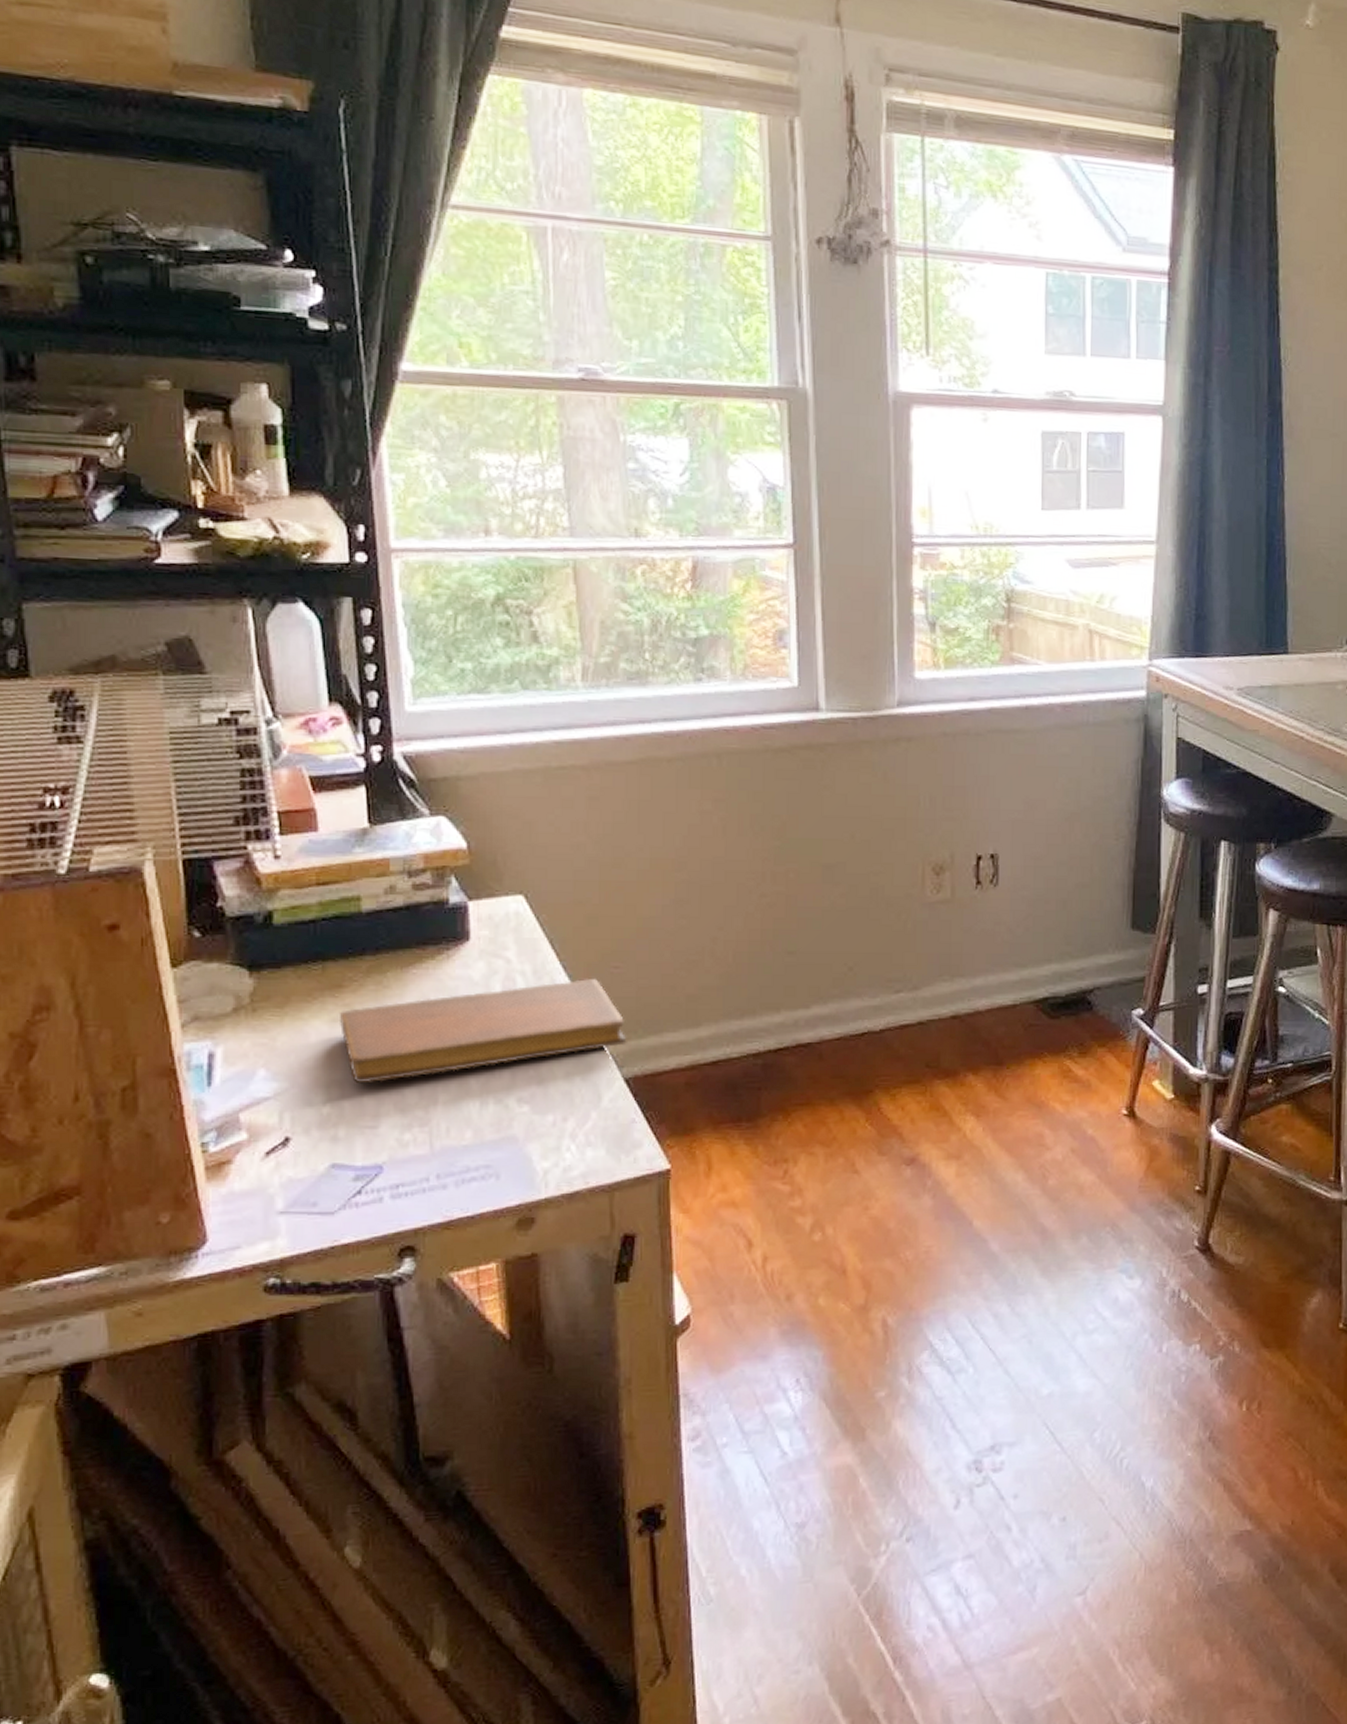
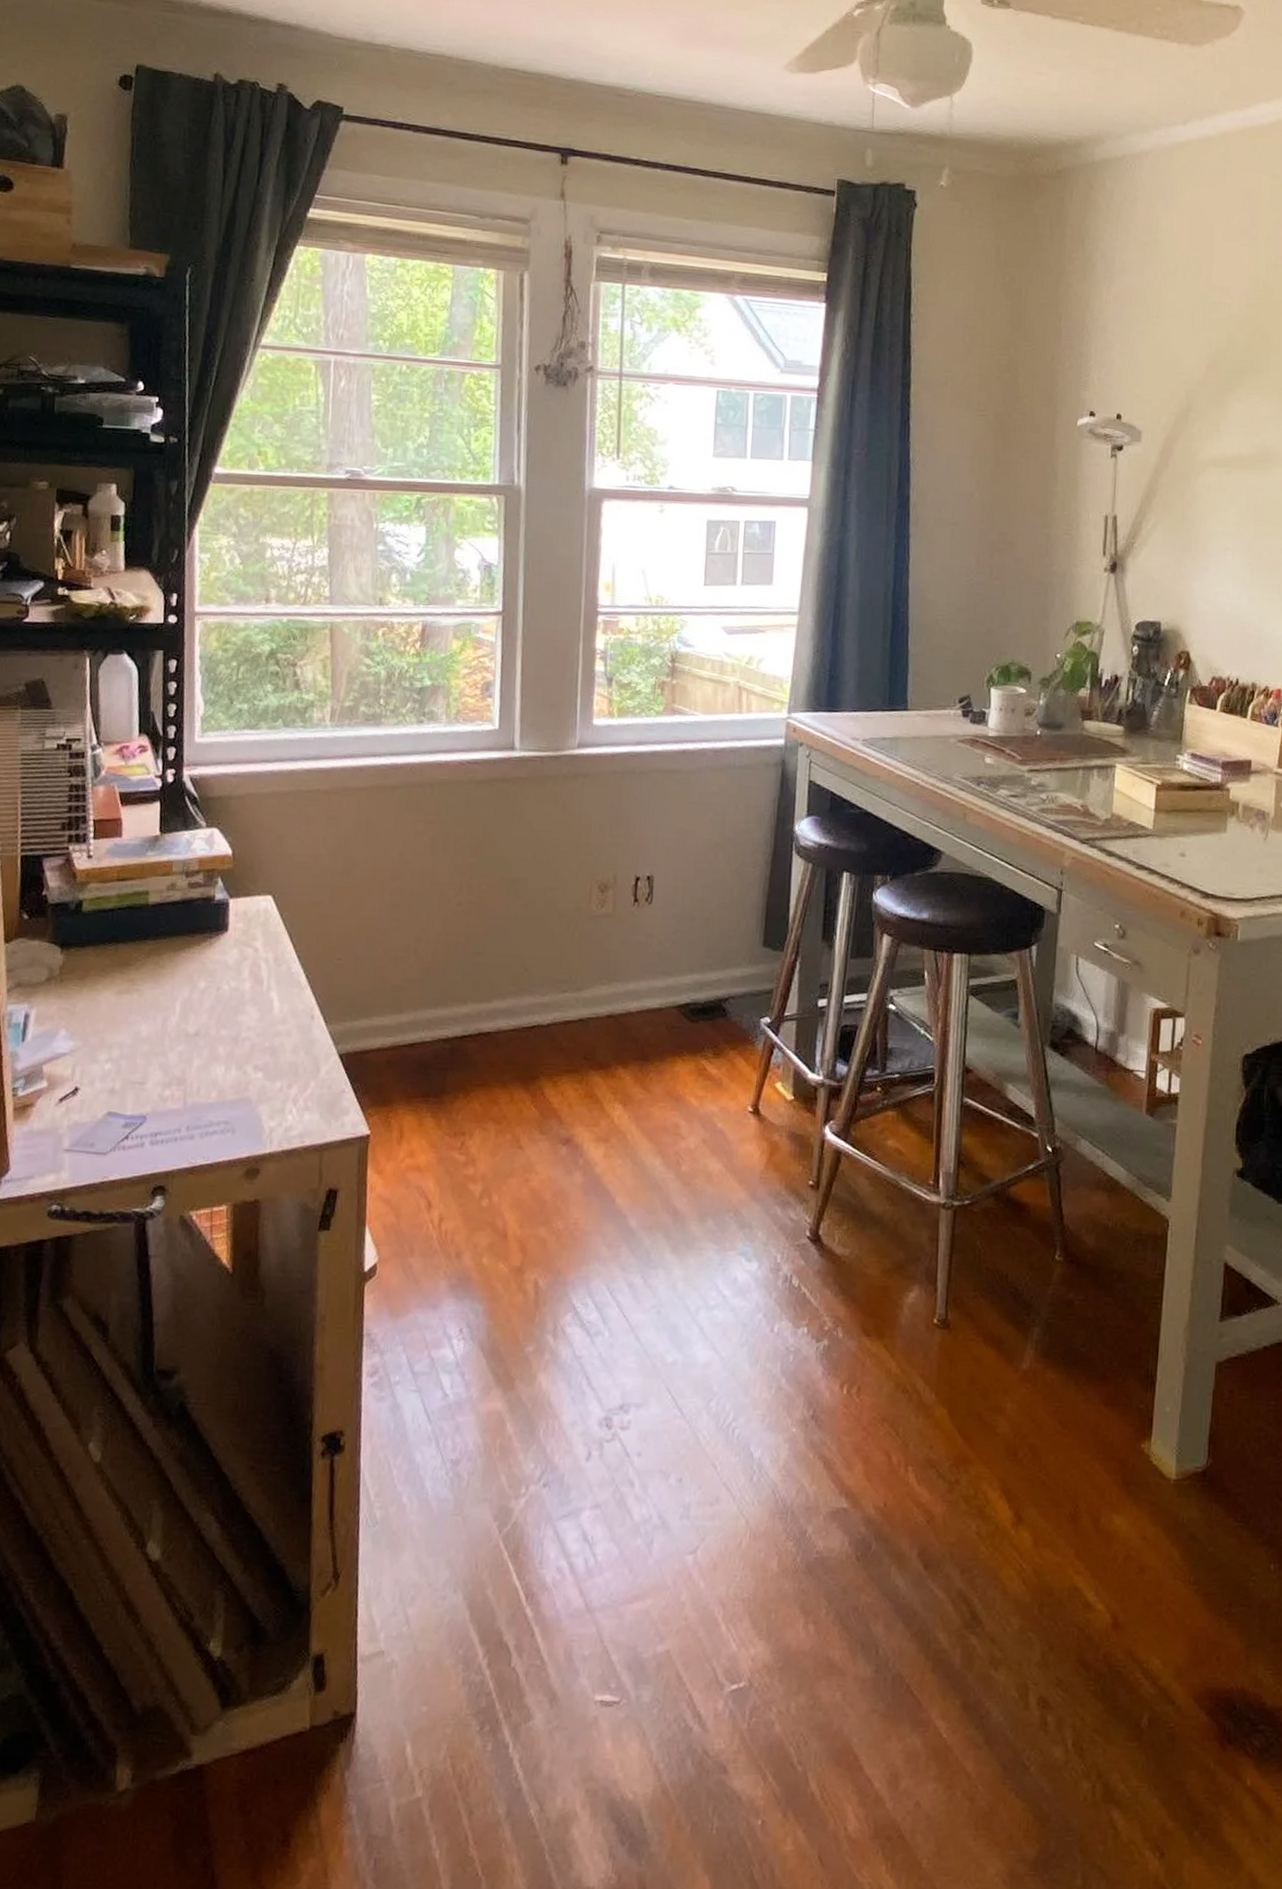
notebook: present [339,979,627,1084] -> none [124,968,344,1046]

